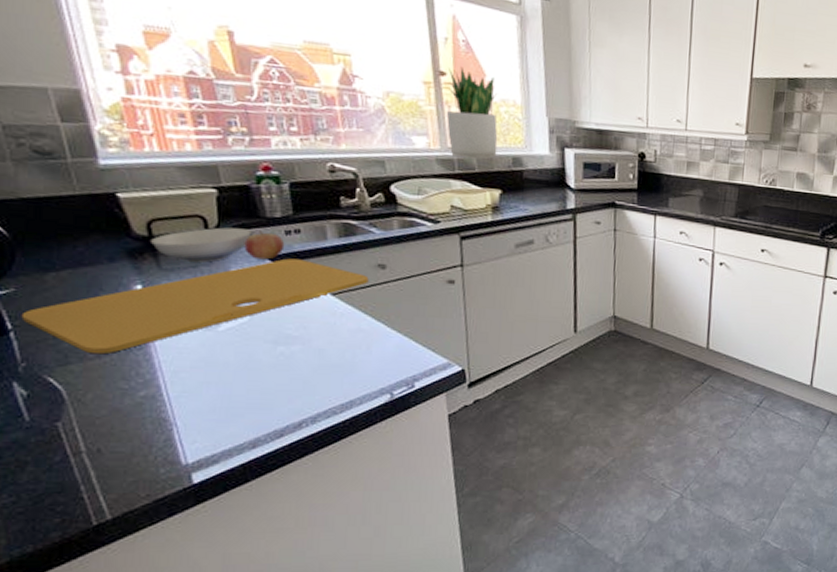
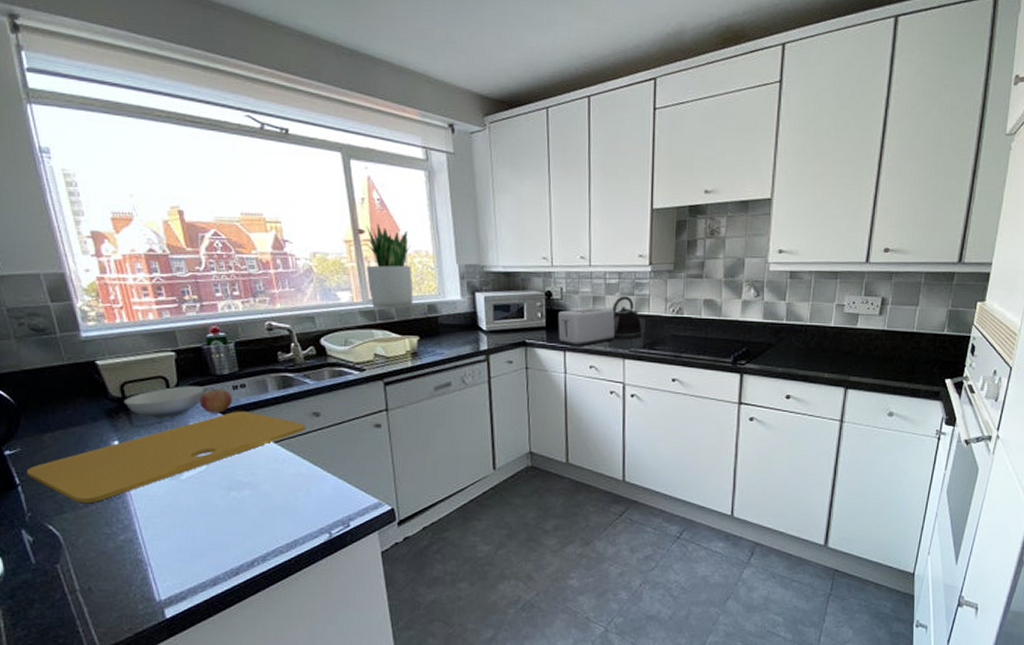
toaster: none [649,172,709,212] -> present [558,307,615,347]
kettle: none [705,163,735,207] -> present [612,296,642,339]

